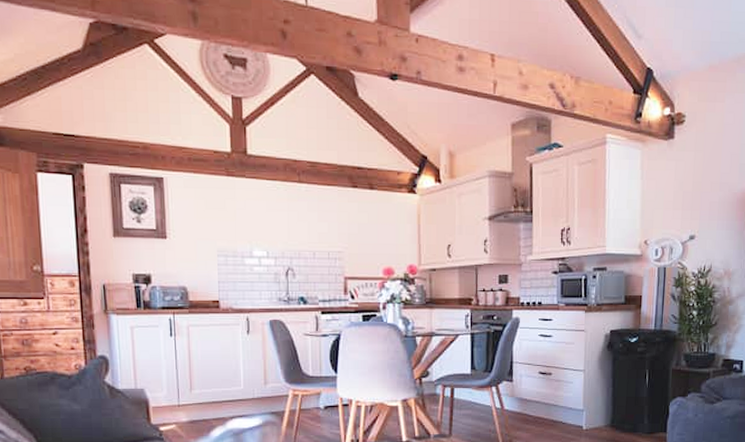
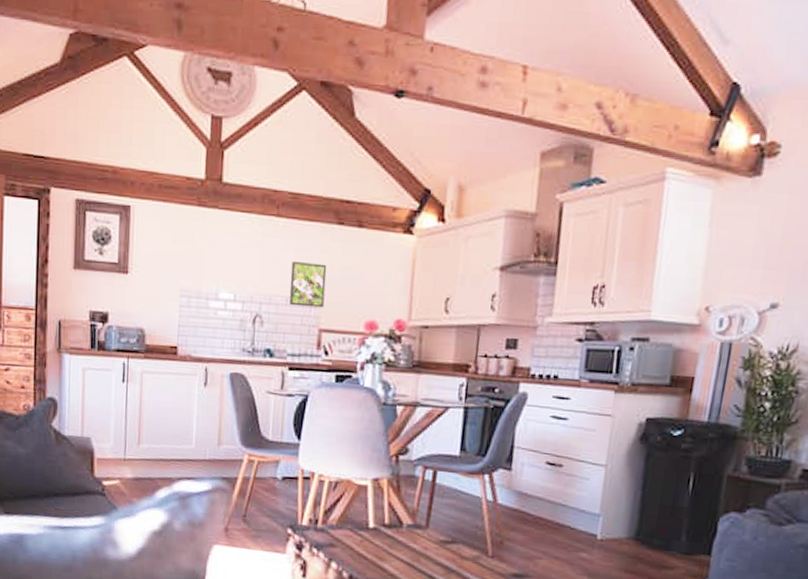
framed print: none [315,221,347,259] -> present [289,262,327,308]

